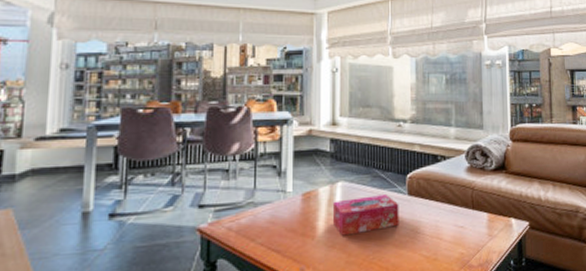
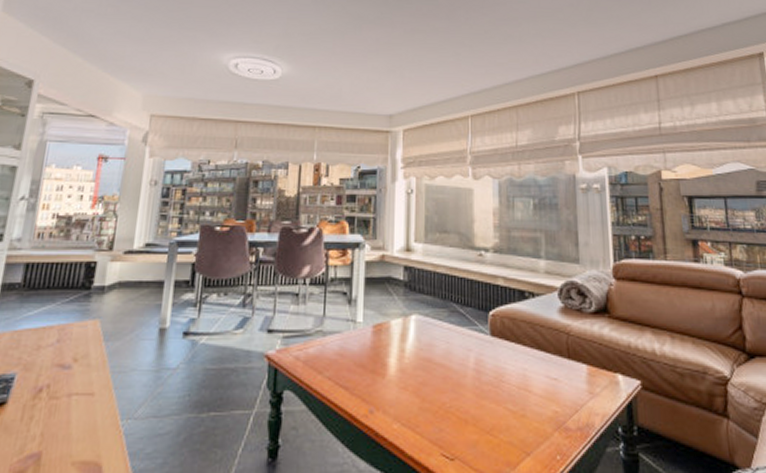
tissue box: present [332,195,399,236] -> none [405,333,480,377]

